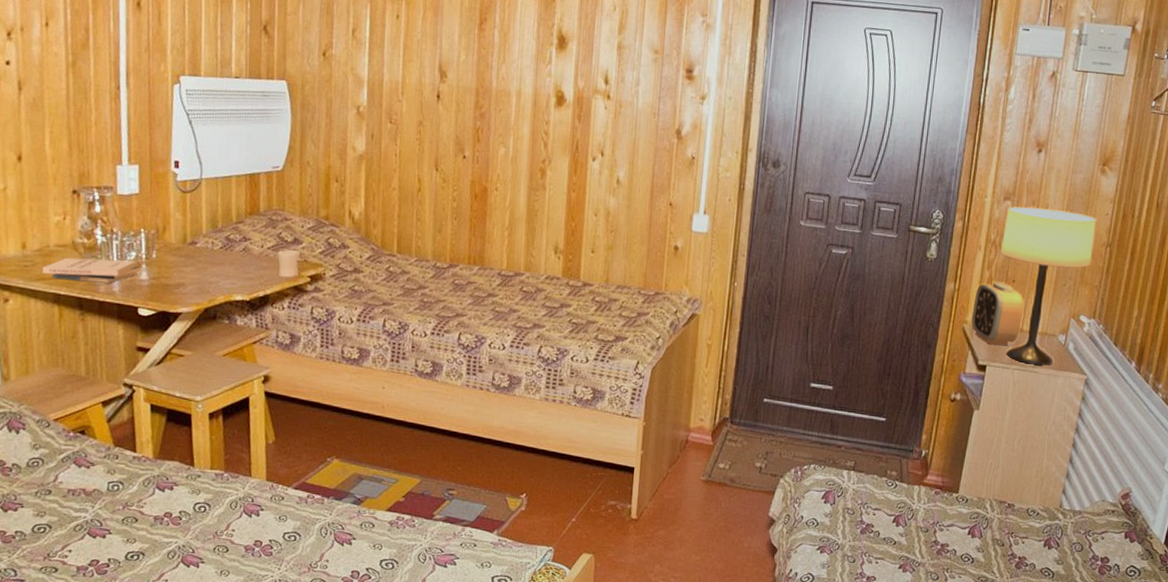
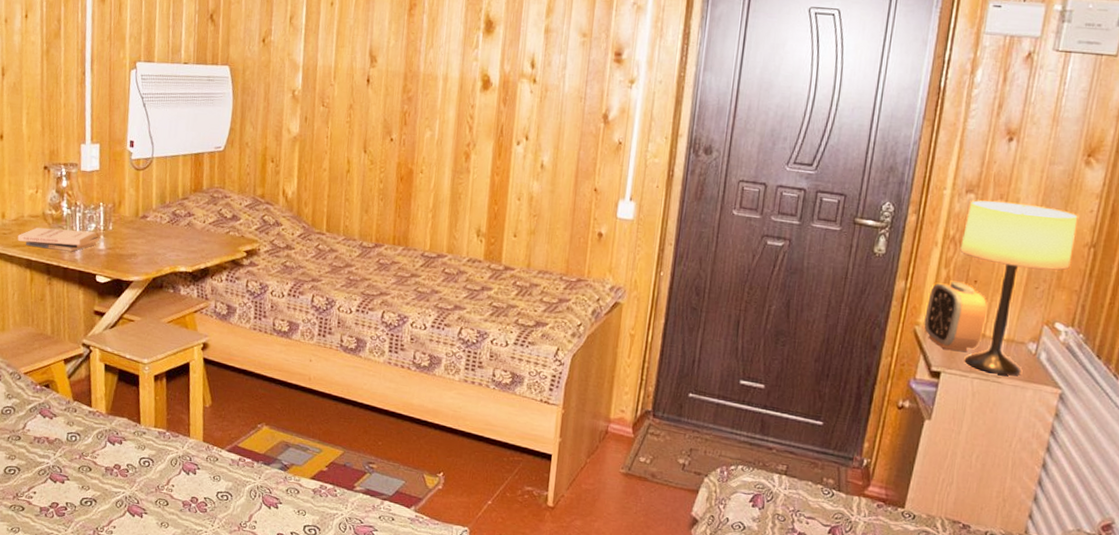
mug: present [277,249,301,278] -> none [217,225,238,253]

